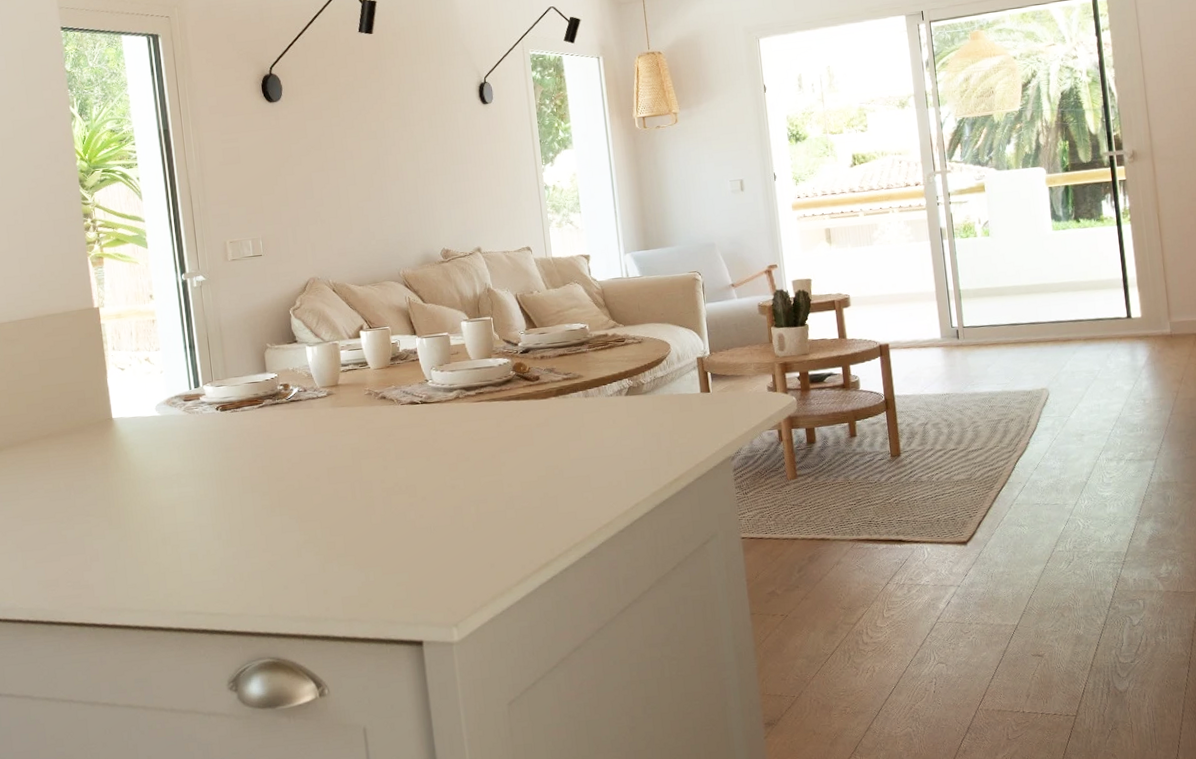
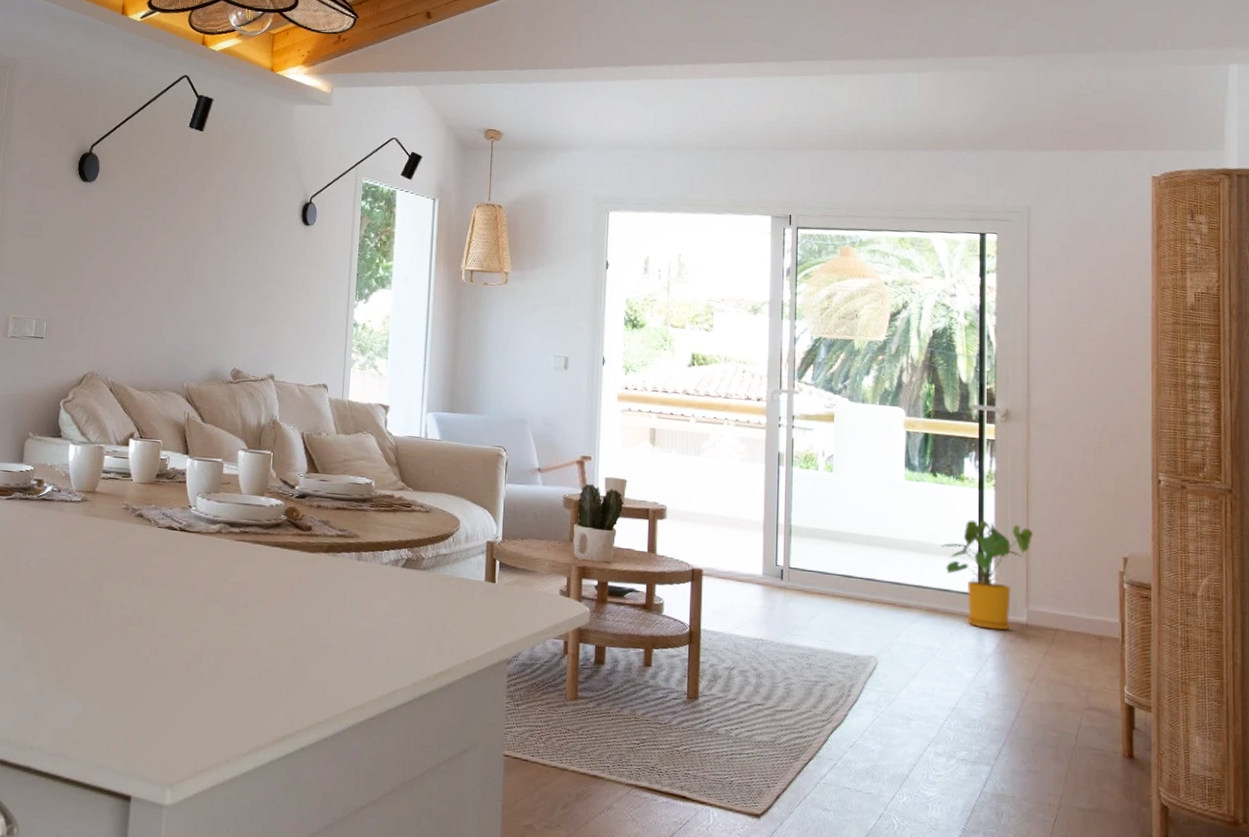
house plant: none [1090,250,1168,346] -> present [941,519,1033,631]

